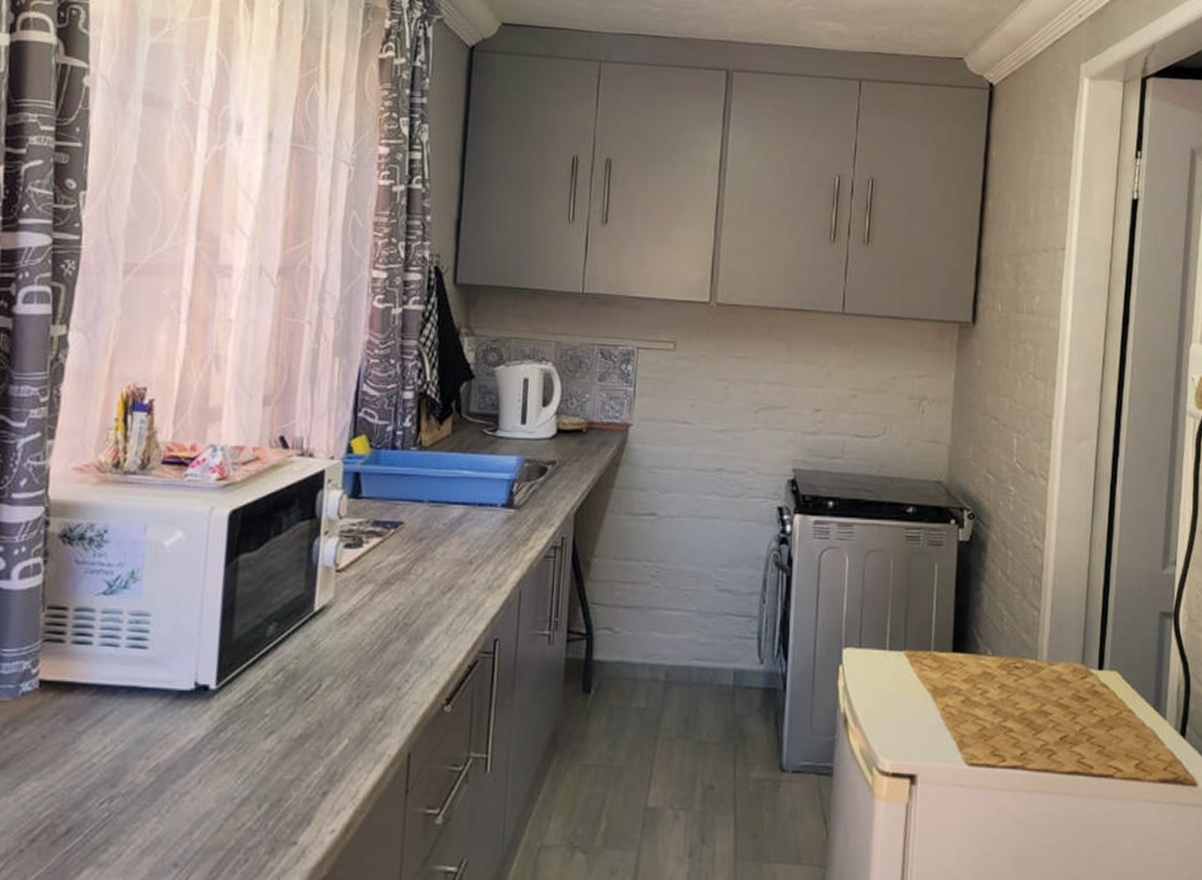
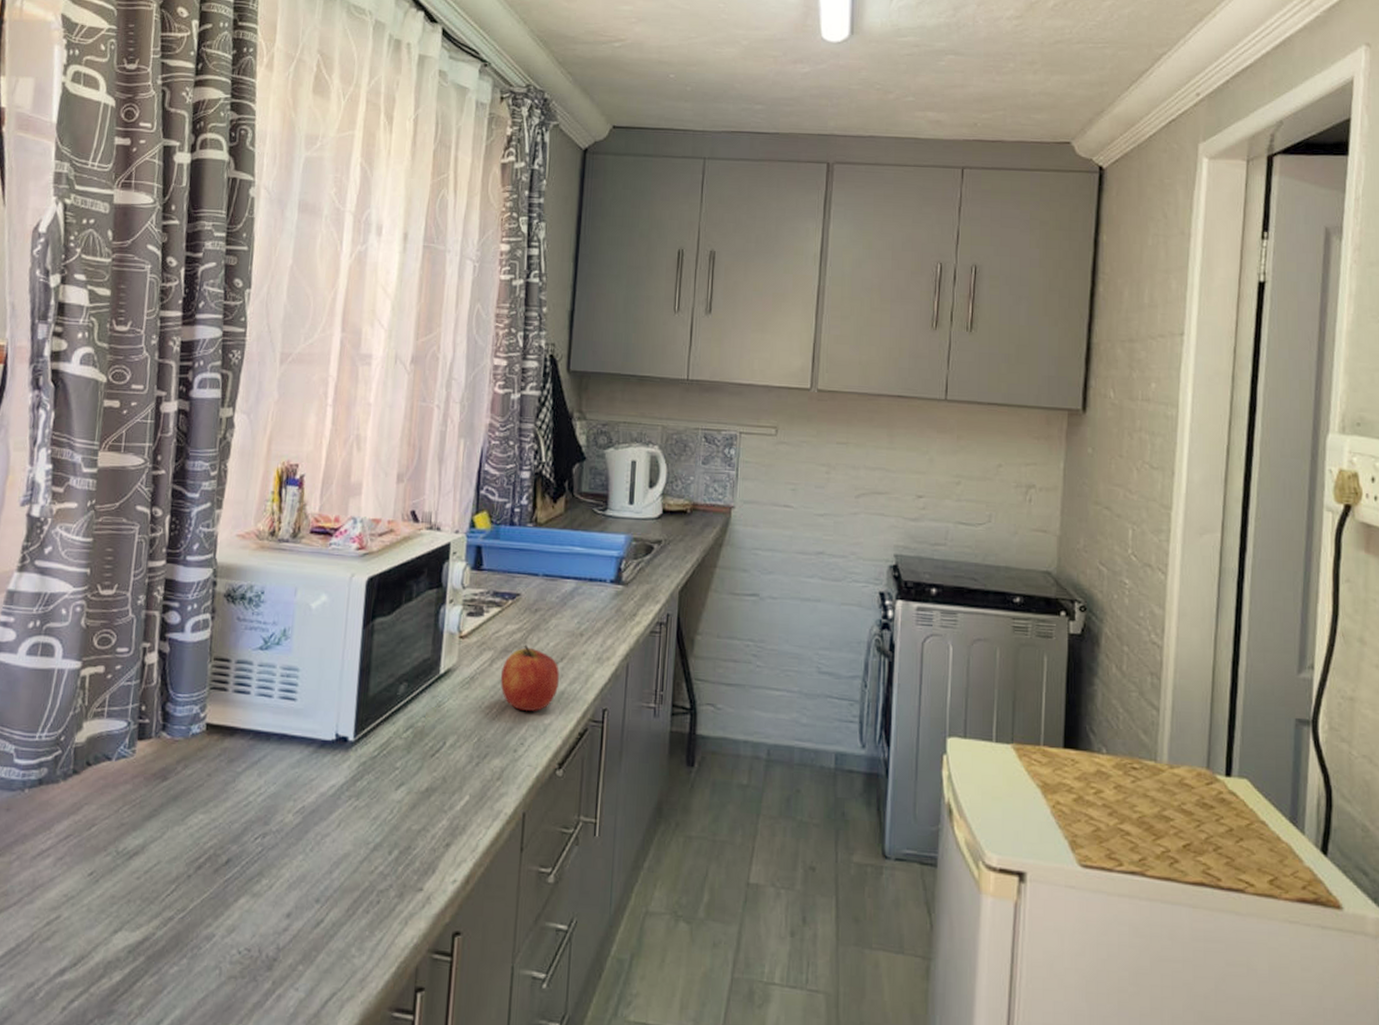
apple: none [382,576,447,645] -> present [500,645,559,711]

